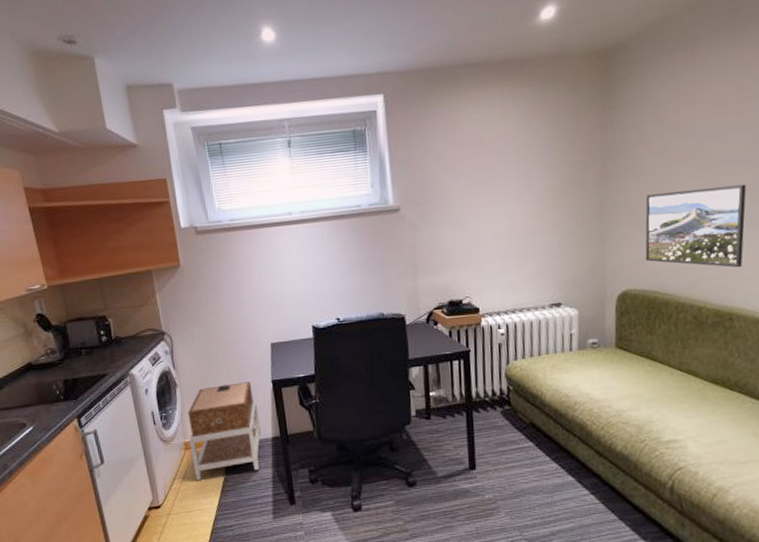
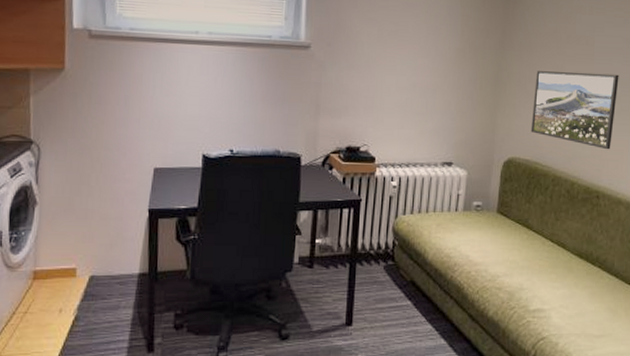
nightstand: present [187,382,261,481] -> none [39,207,128,318]

